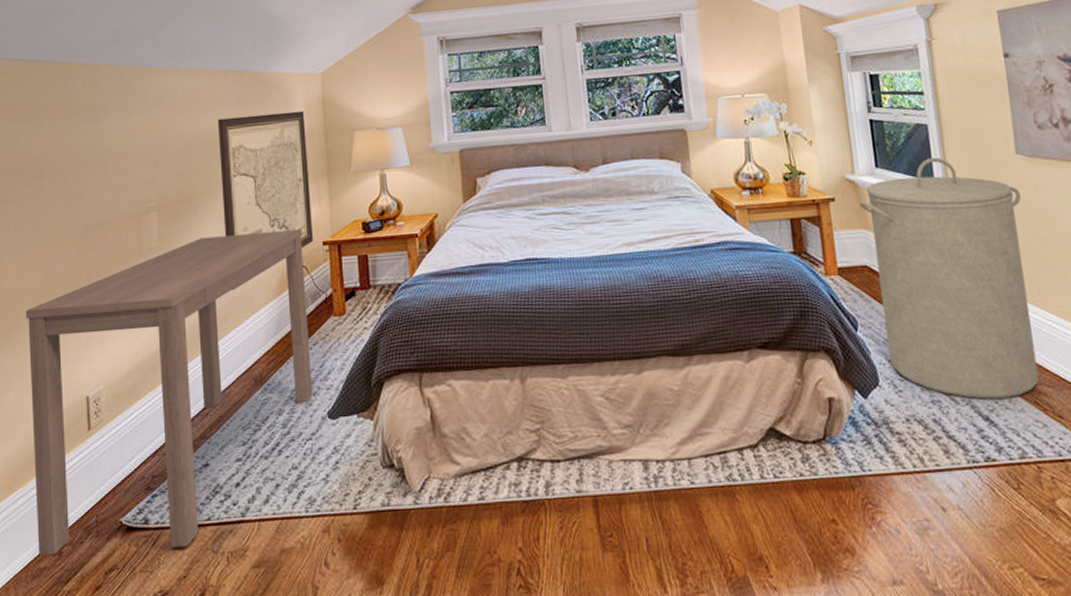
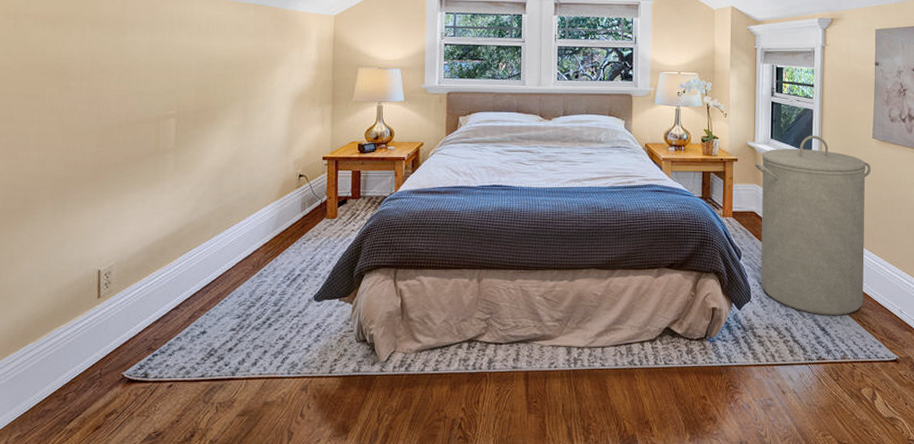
desk: present [25,229,313,556] -> none [44,144,305,400]
wall art: present [217,111,313,291] -> none [236,44,317,191]

